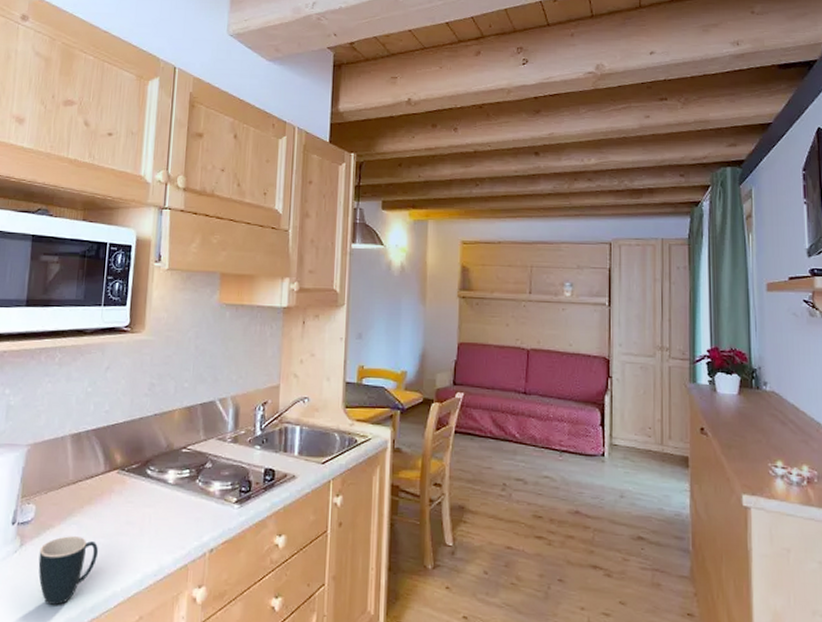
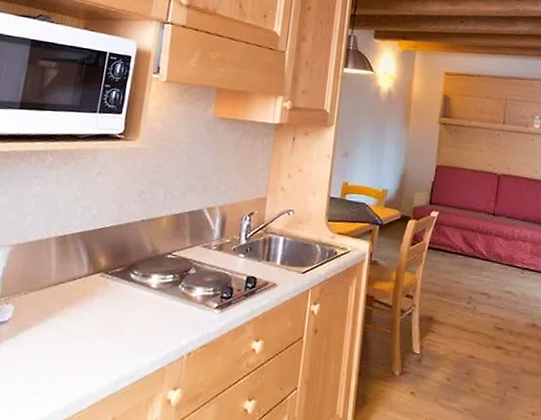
mug: present [38,536,99,605] -> none [11,337,76,405]

